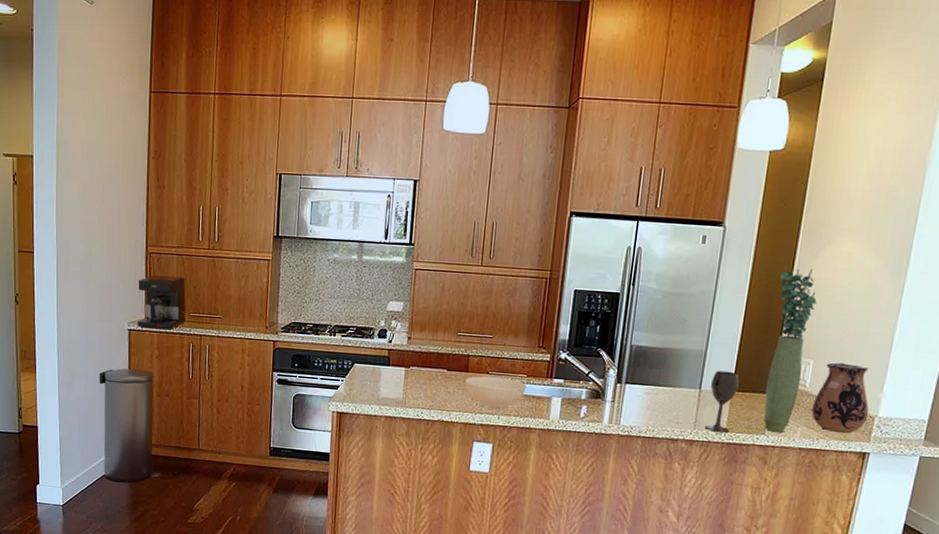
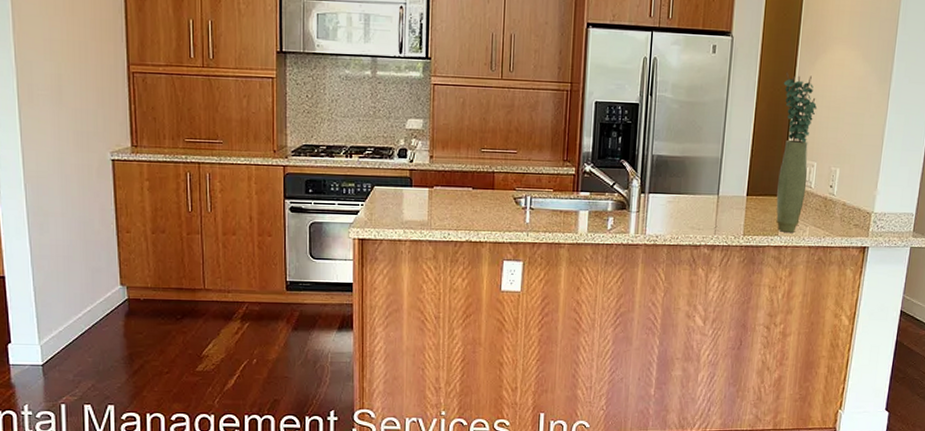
pedal bin: present [99,368,161,483] -> none [79,203,162,333]
coffee maker: present [136,275,186,329] -> none [120,97,180,158]
bowl: present [464,376,527,409] -> none [491,193,554,225]
wine glass: present [705,370,739,433] -> none [725,176,753,236]
ceramic pitcher: present [811,362,869,434] -> none [818,164,867,231]

